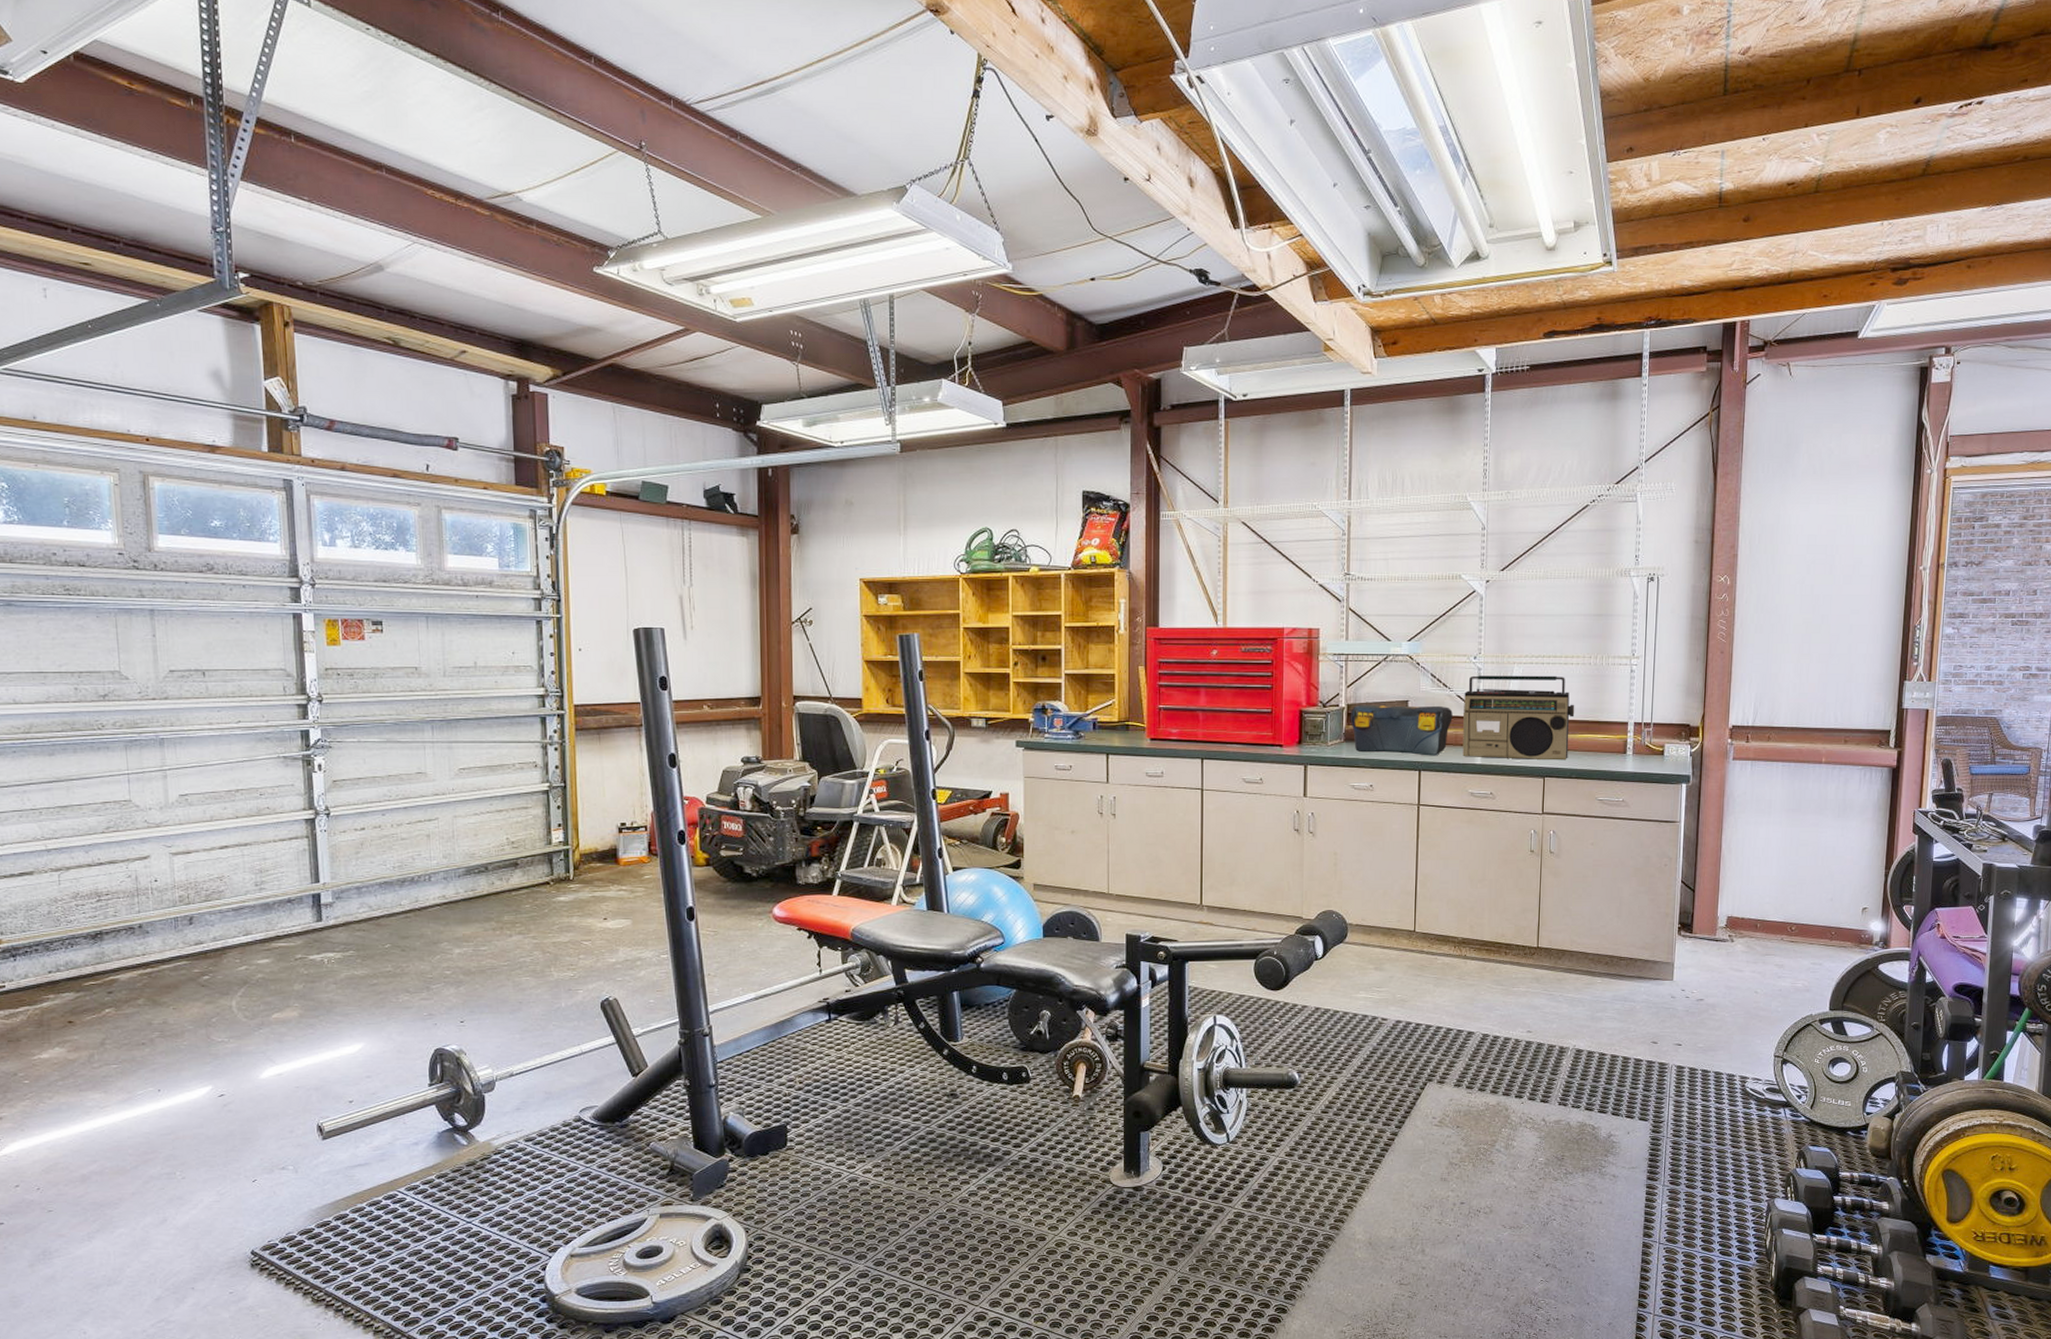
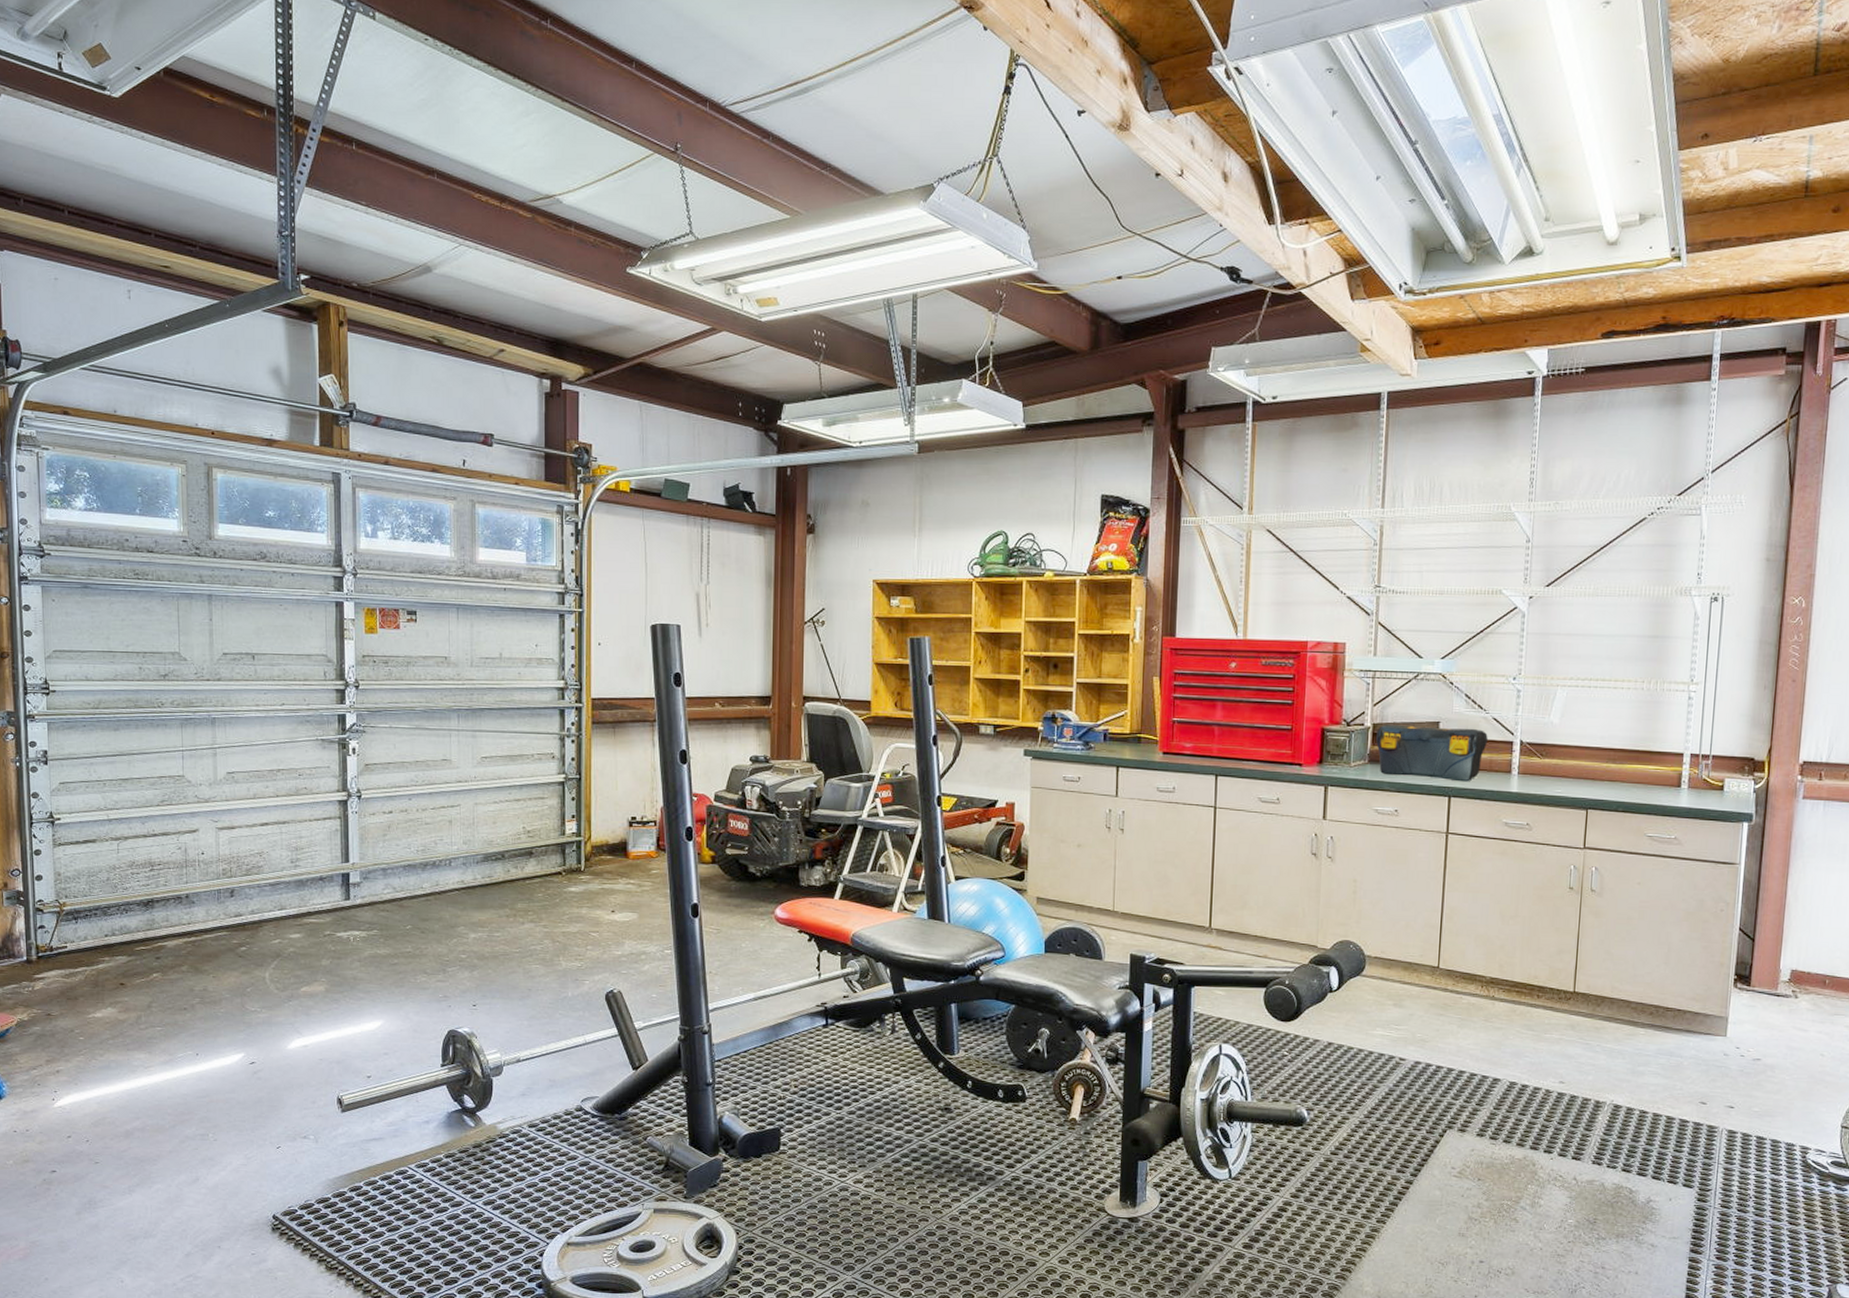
boombox: present [1462,675,1575,761] -> none [1497,697,1624,792]

